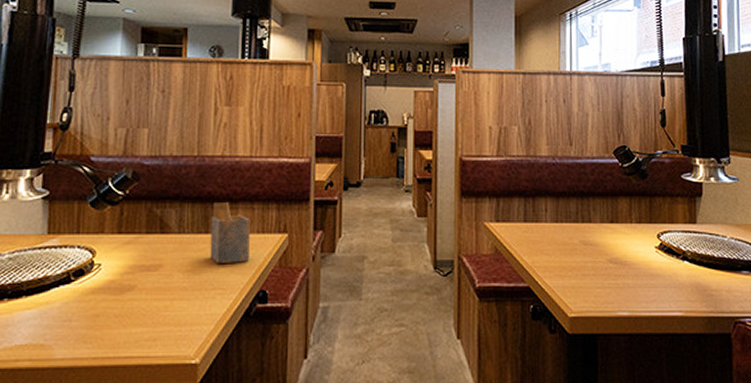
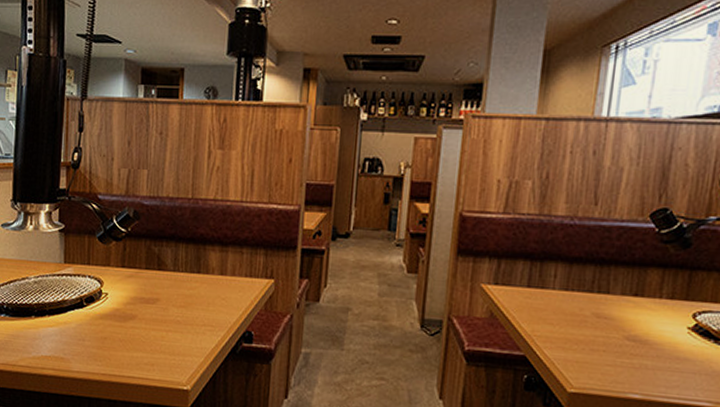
napkin holder: present [210,202,251,265] -> none [201,244,239,303]

